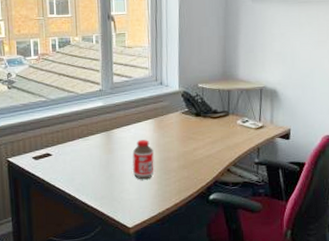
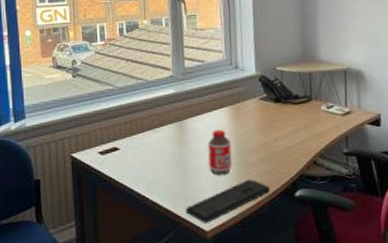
keyboard: none [110,184,187,221] -> present [185,179,270,223]

